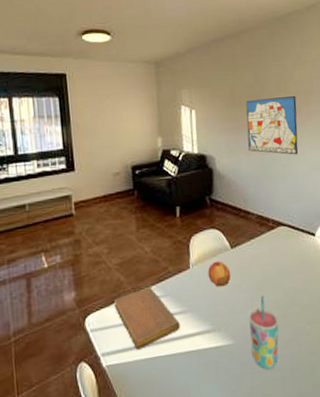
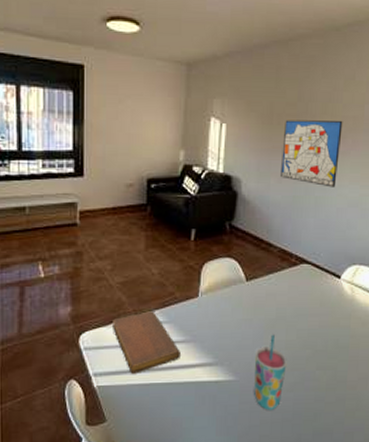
apple: present [207,261,231,287] -> none [217,292,243,320]

